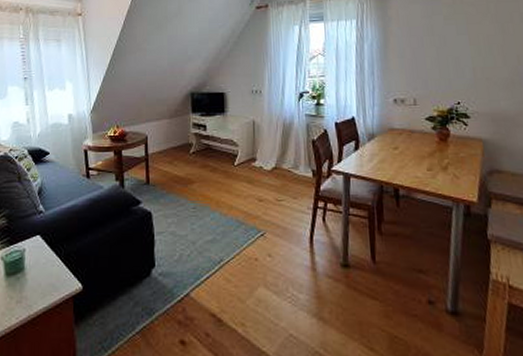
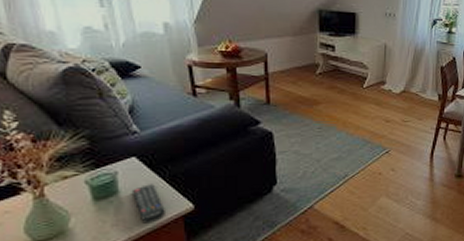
remote control: none [34,262,59,302] -> present [131,184,165,224]

